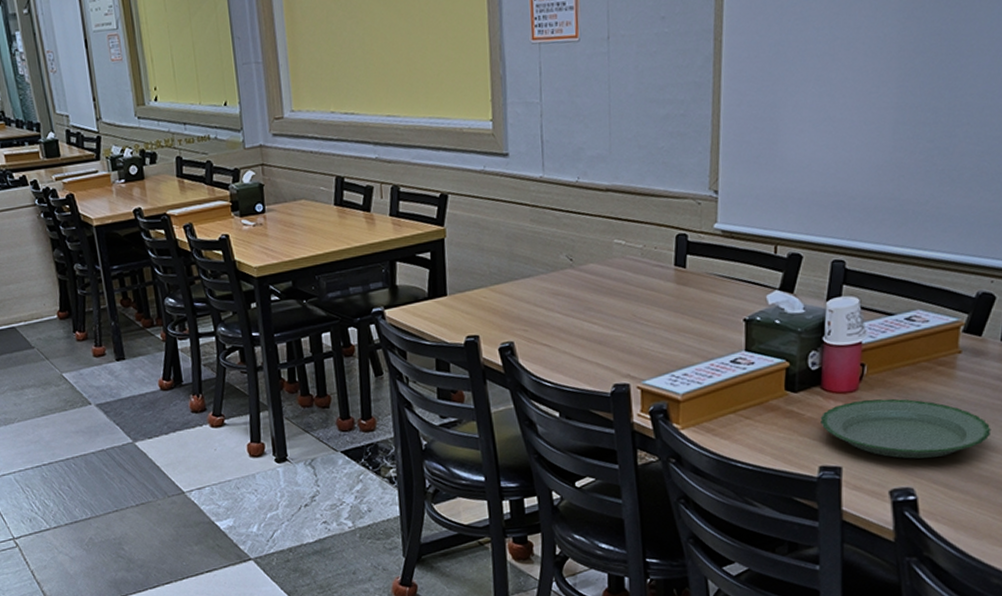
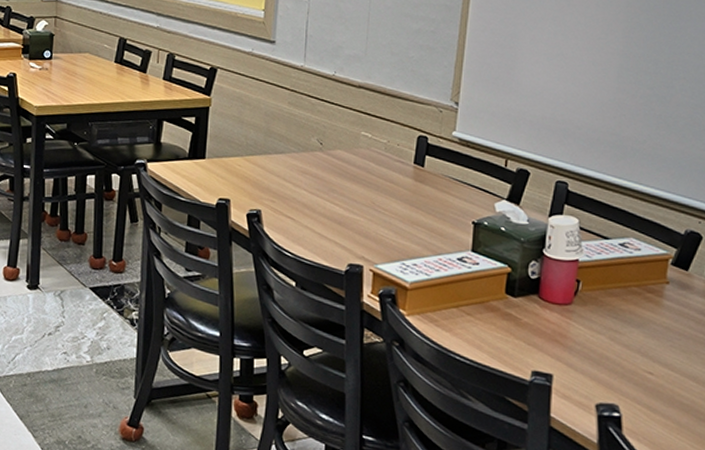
plate: present [820,398,991,459] -> none [536,314,693,379]

